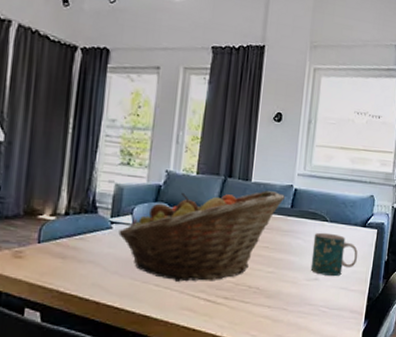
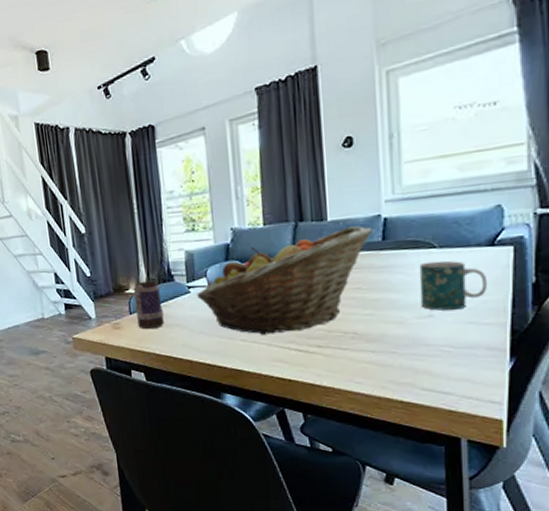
mug: none [45,208,79,263] -> present [133,280,164,330]

